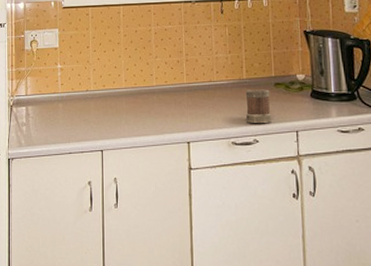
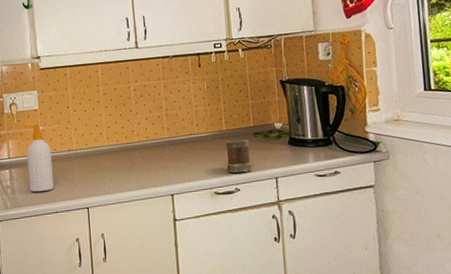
soap bottle: none [43,63,69,132] -> present [24,125,54,192]

